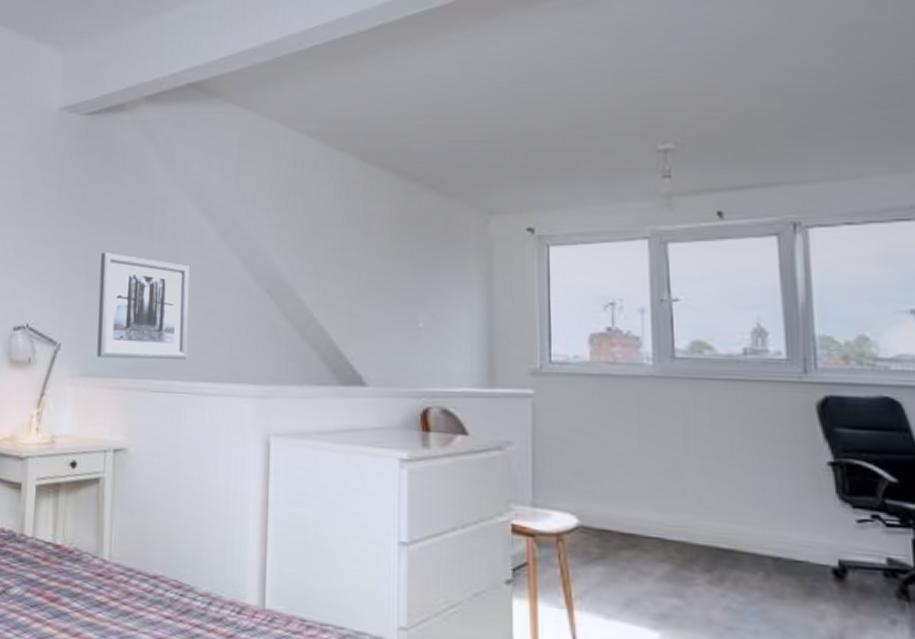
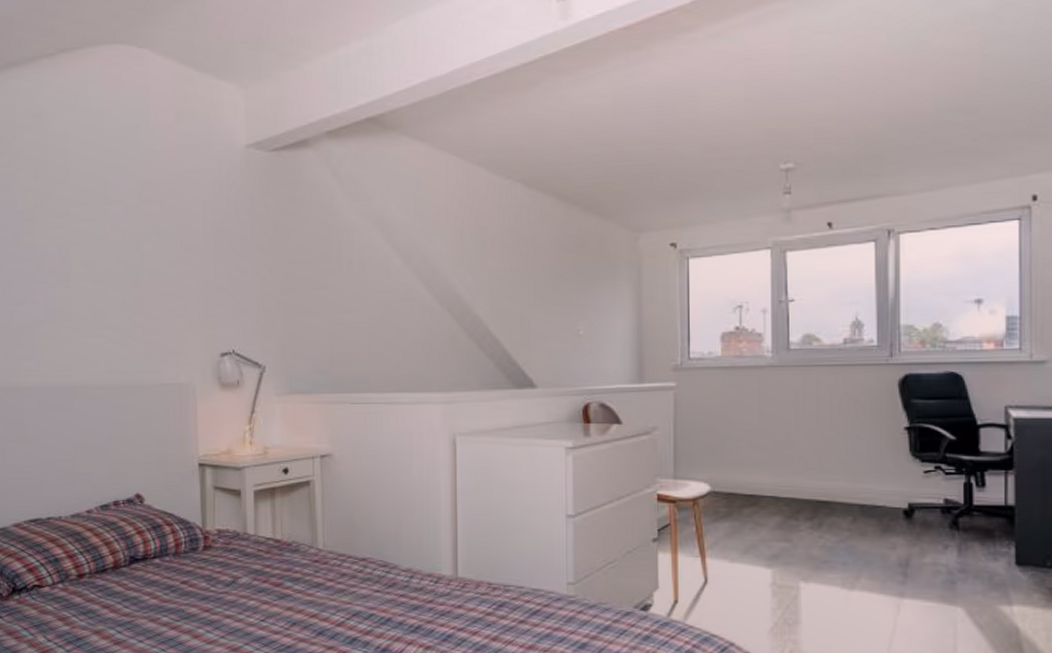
wall art: present [96,252,190,361] -> none [296,281,380,377]

